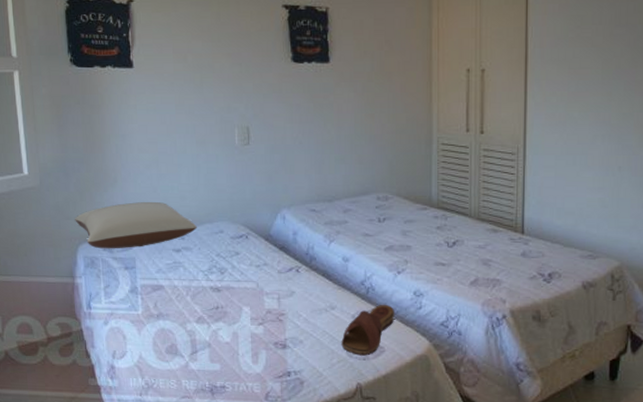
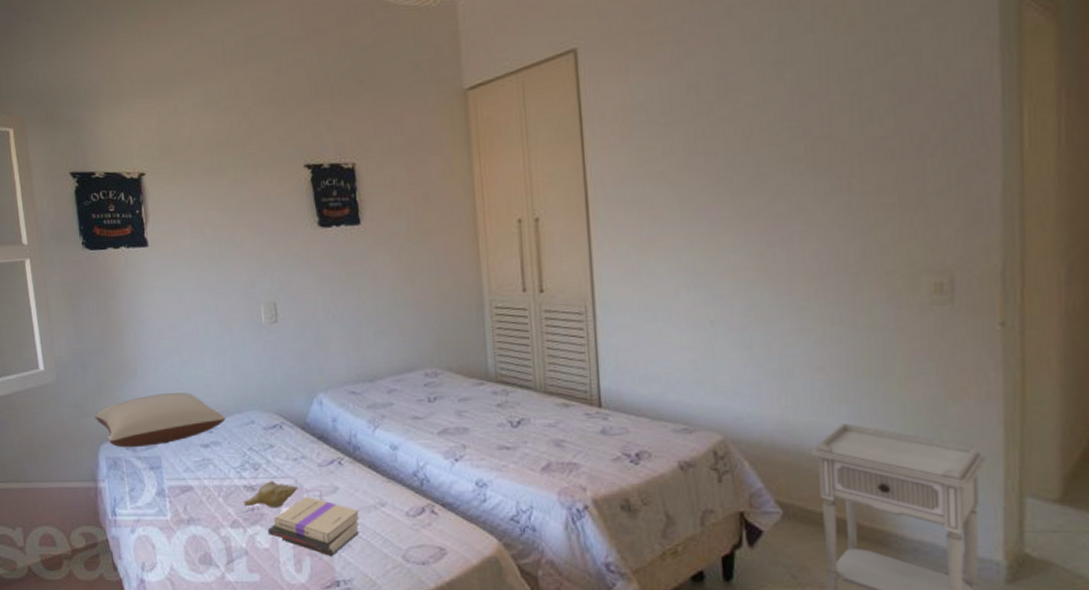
seashell: none [208,283,259,308] -> present [242,480,298,508]
books: none [229,298,312,350] -> present [267,496,360,556]
sandal: present [341,304,395,356] -> none [395,497,456,560]

